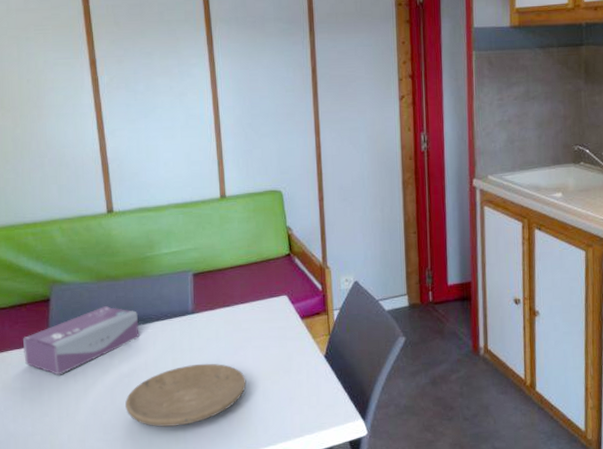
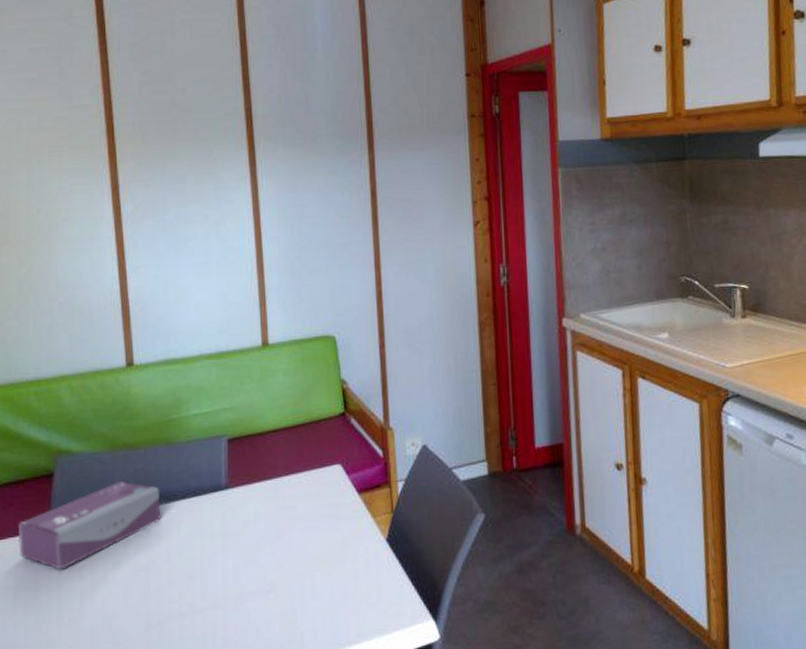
plate: present [125,363,246,427] -> none [141,551,291,634]

